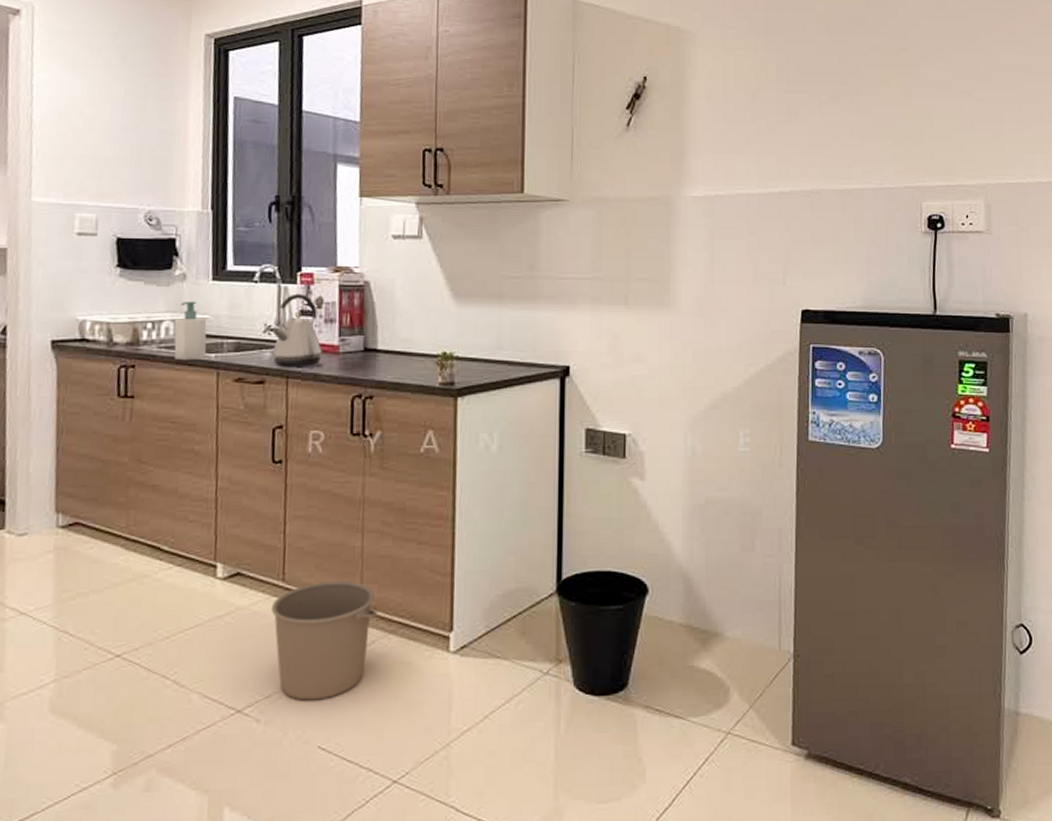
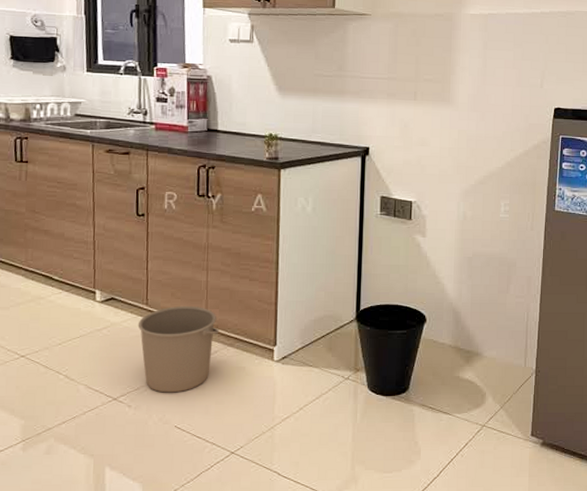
soap bottle: present [173,301,207,361] -> none [57,87,84,135]
kettle: present [271,293,323,368] -> none [134,84,175,143]

